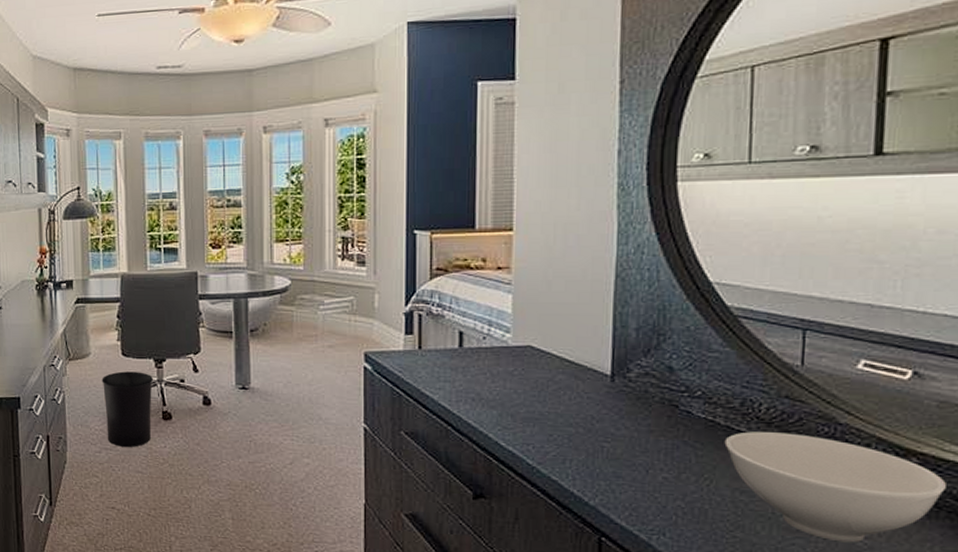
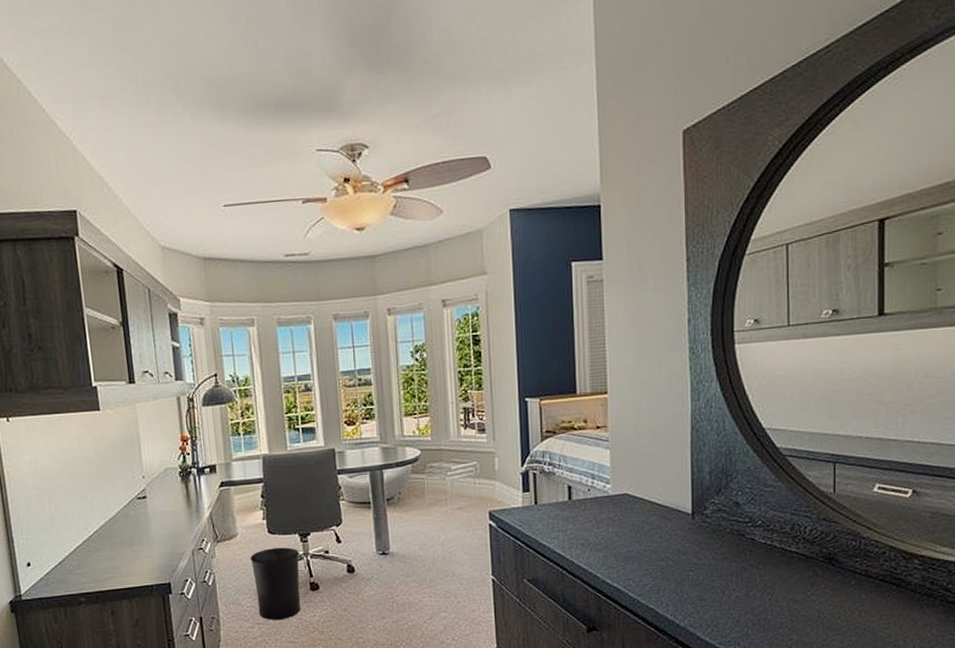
bowl: present [724,431,946,543] -> none [780,549,939,634]

